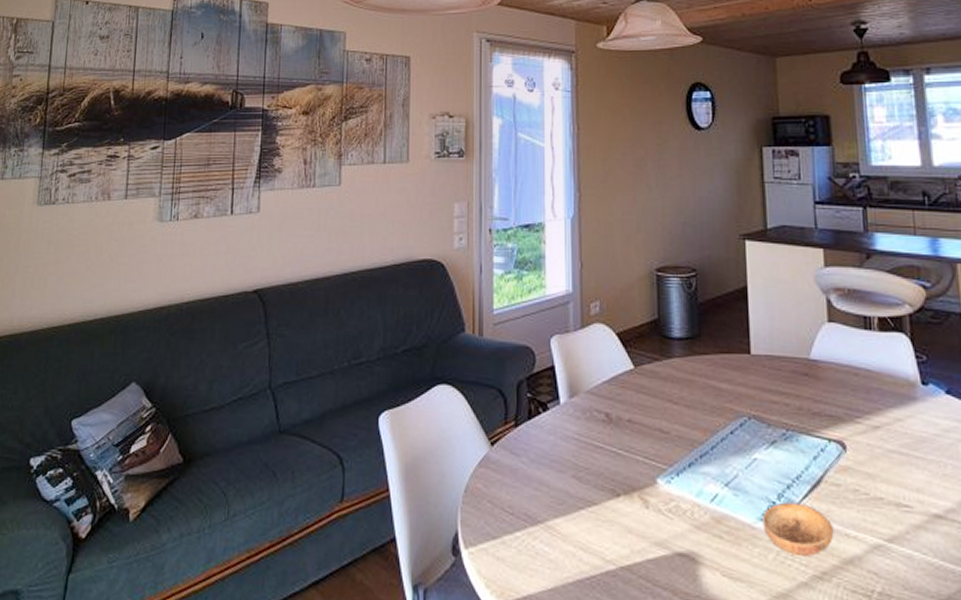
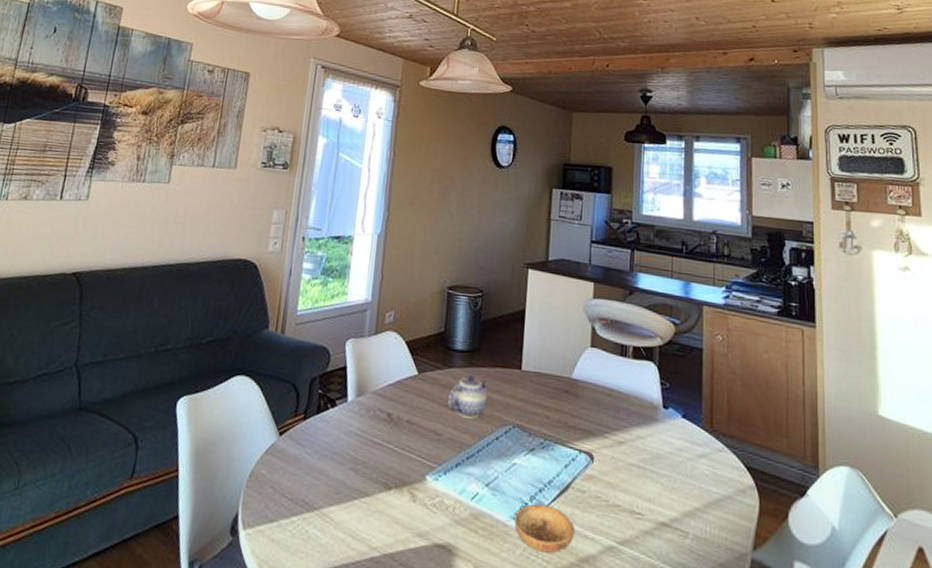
teapot: none [670,365,717,413] -> present [447,375,490,419]

